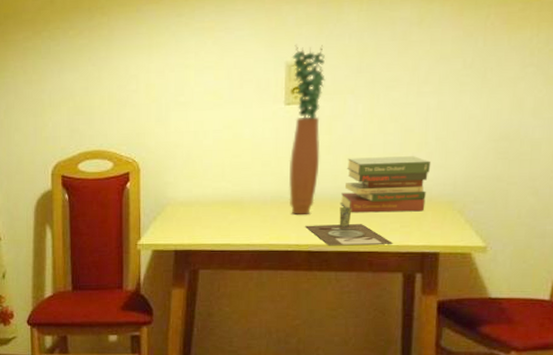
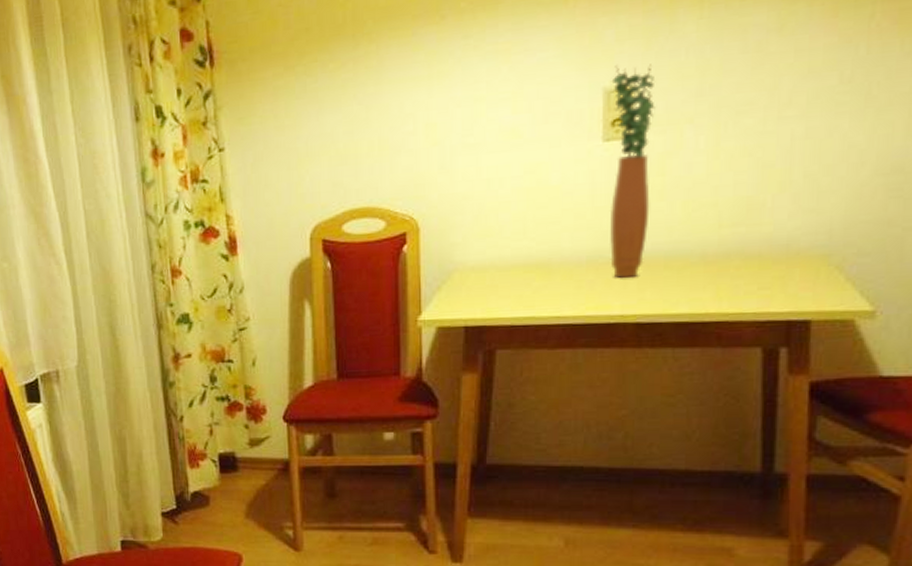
place setting: present [305,206,394,246] -> none [632,265,749,316]
books: present [340,156,431,212] -> none [677,198,798,272]

